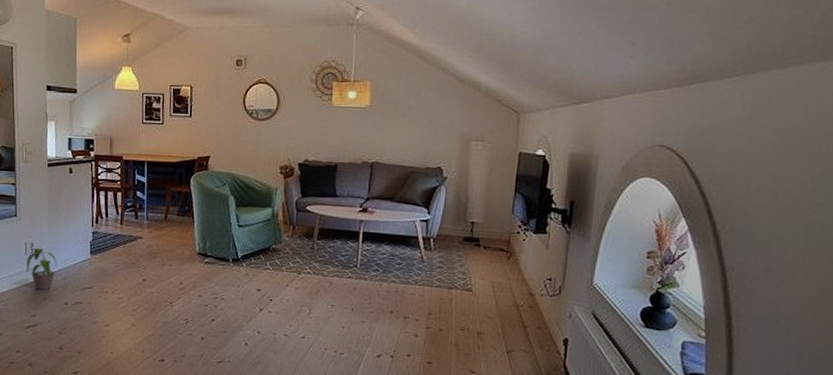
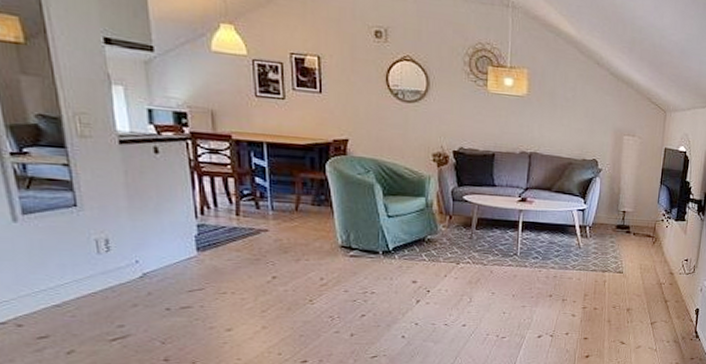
potted plant: present [26,247,57,290] -> none [101,243,150,295]

